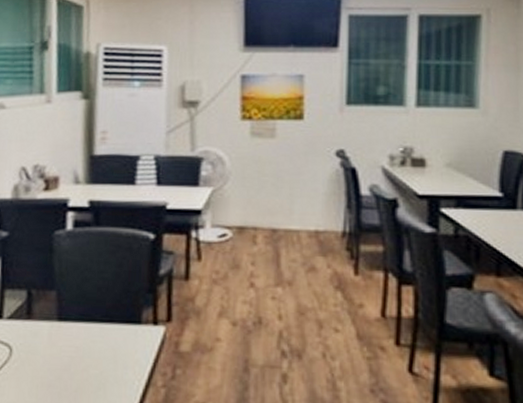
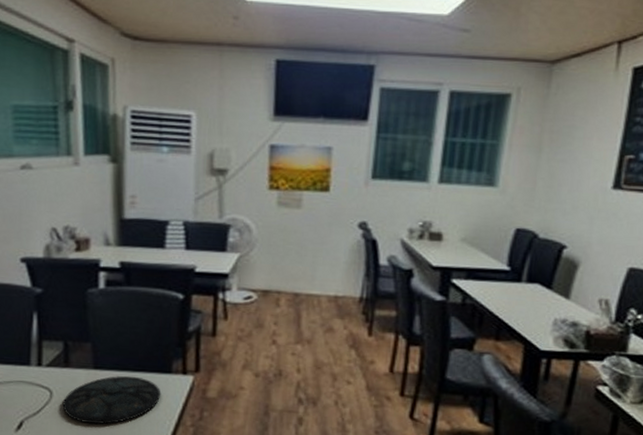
plate: none [22,328,130,387] -> present [62,375,161,425]

